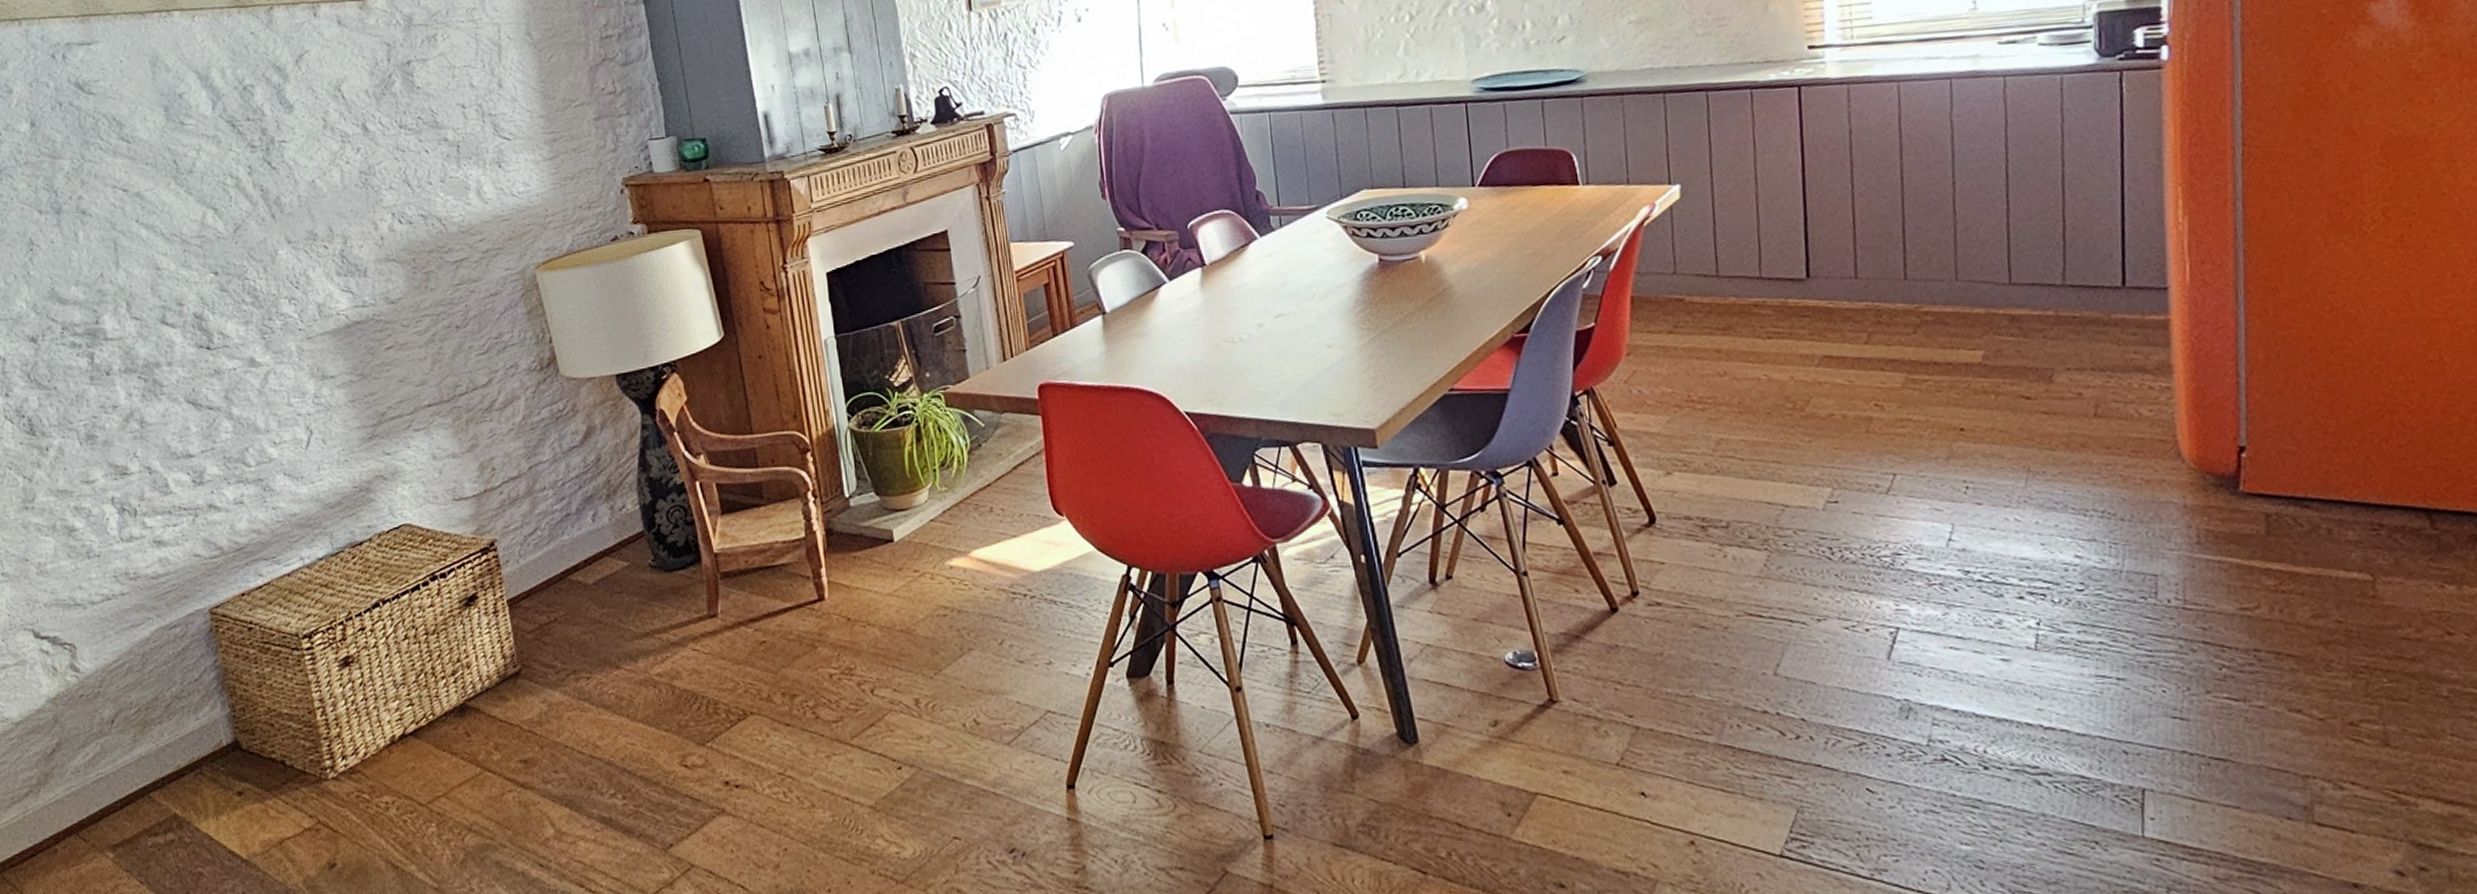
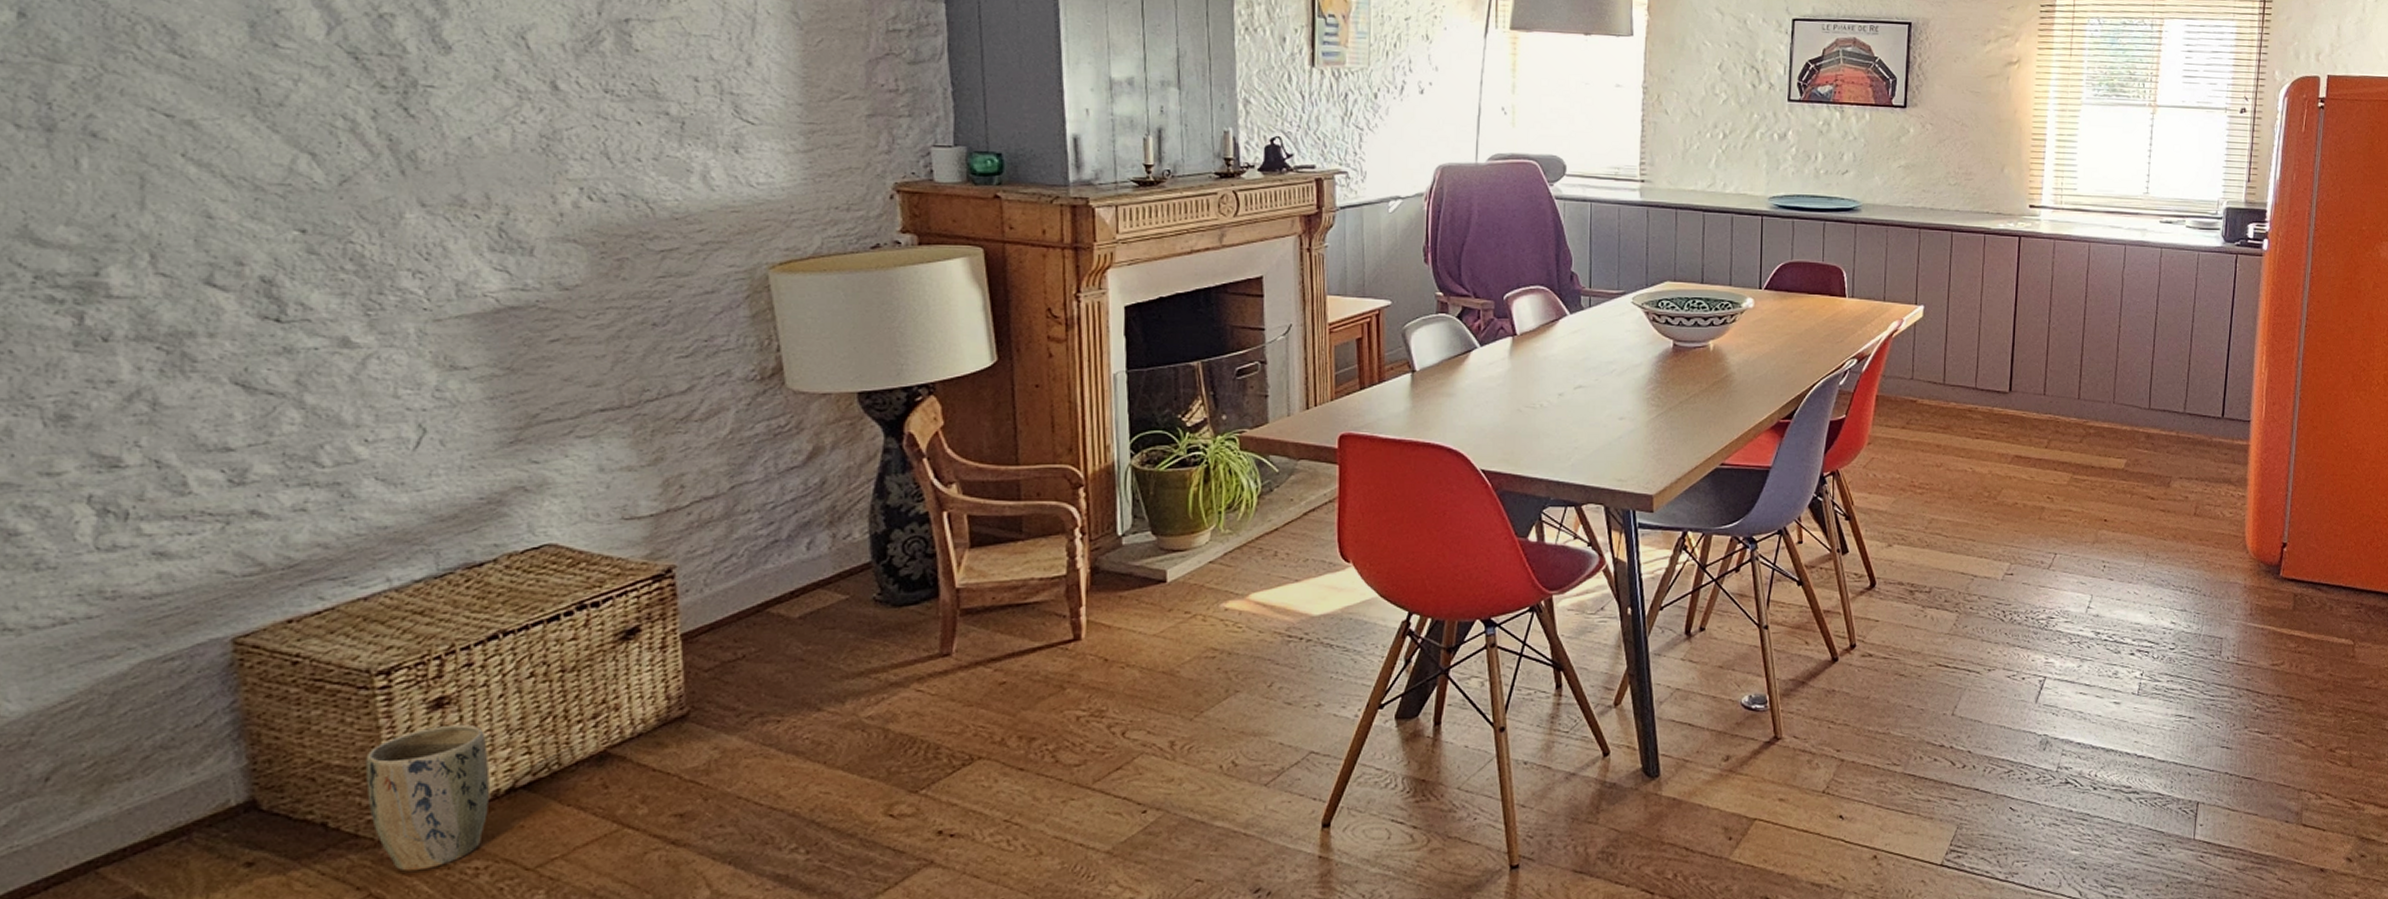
plant pot: none [303,679,390,803] -> present [365,724,491,872]

